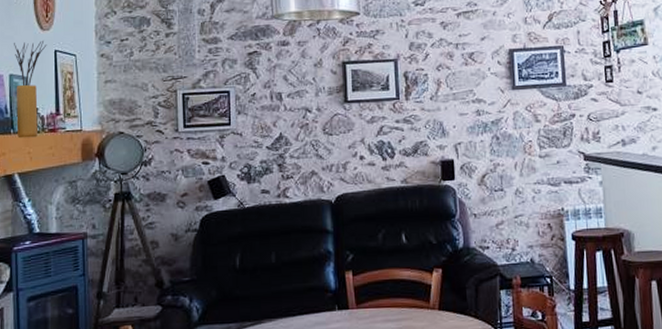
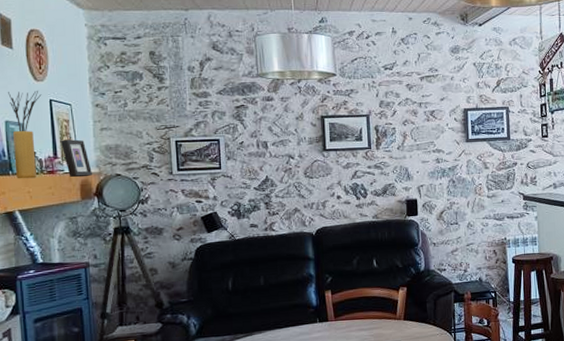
picture frame: none [63,93,94,137] -> present [60,139,92,178]

